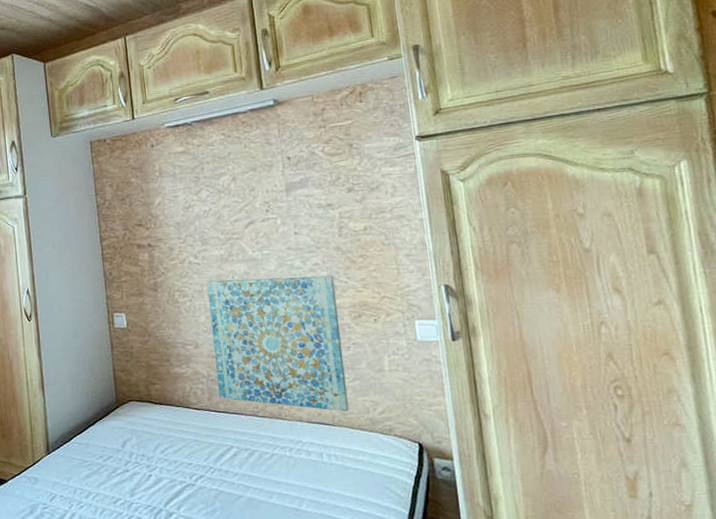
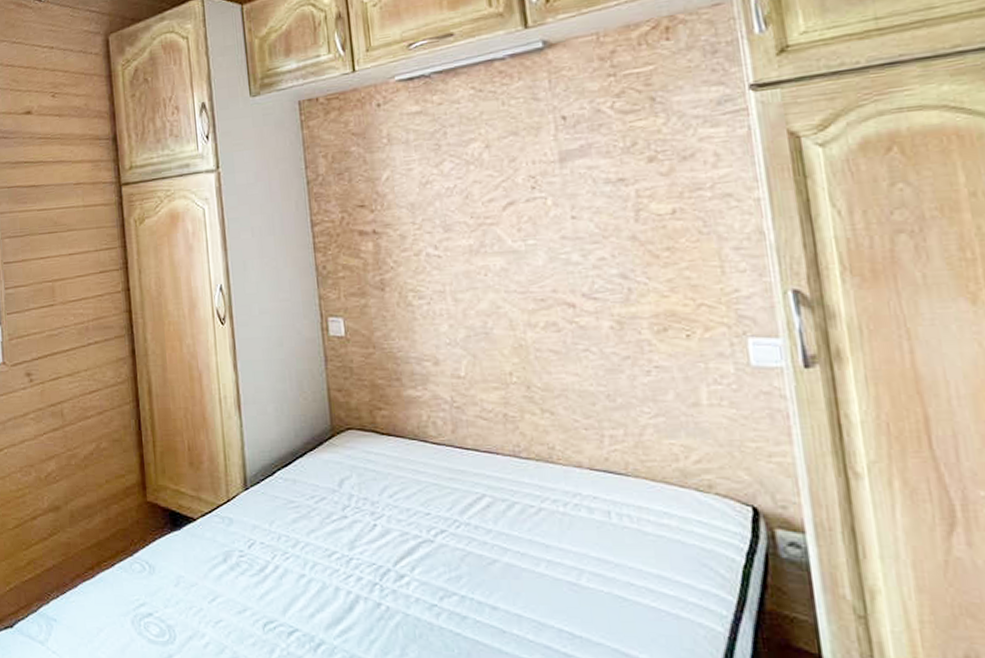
wall art: present [206,275,349,412] -> none [450,274,649,459]

